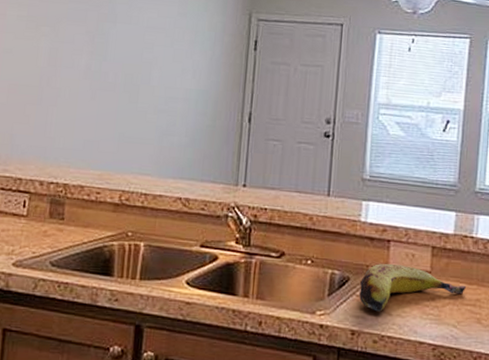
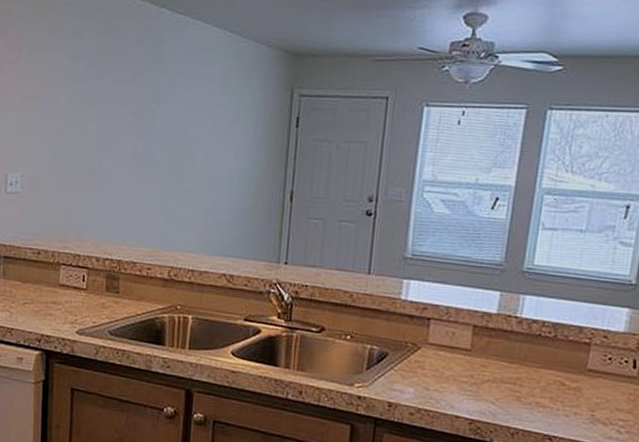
banana: present [359,263,466,312] -> none [397,340,507,387]

